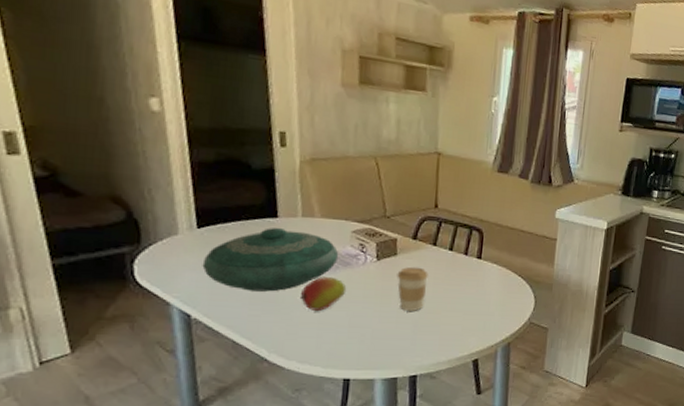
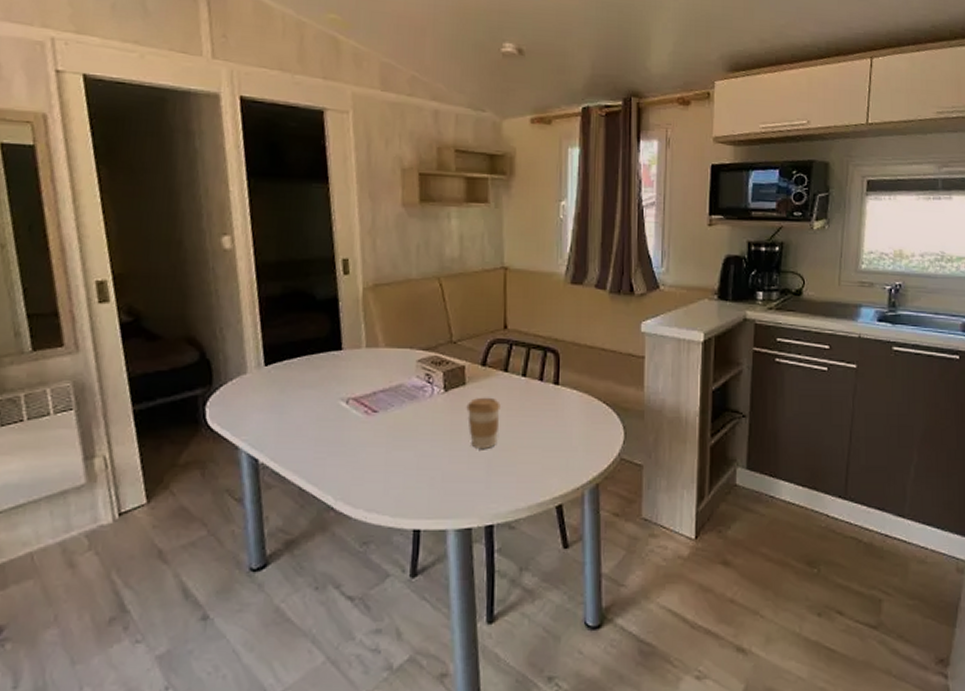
decorative bowl: present [202,228,339,292] -> none [269,361,405,431]
fruit: present [299,277,346,311] -> none [365,413,412,451]

